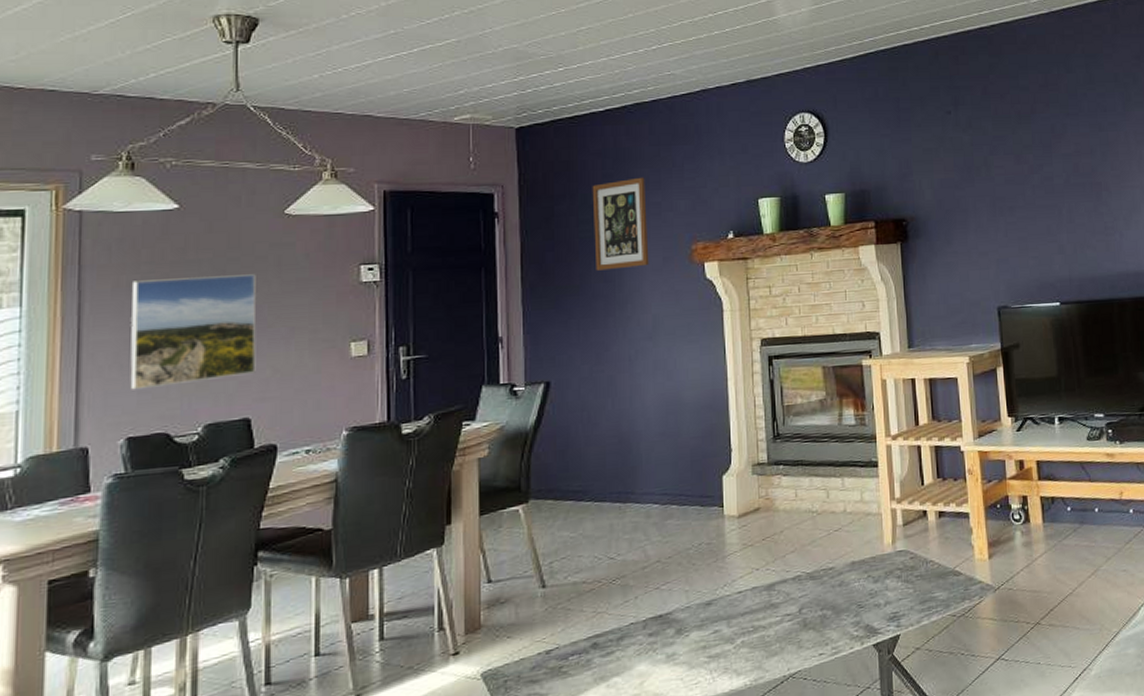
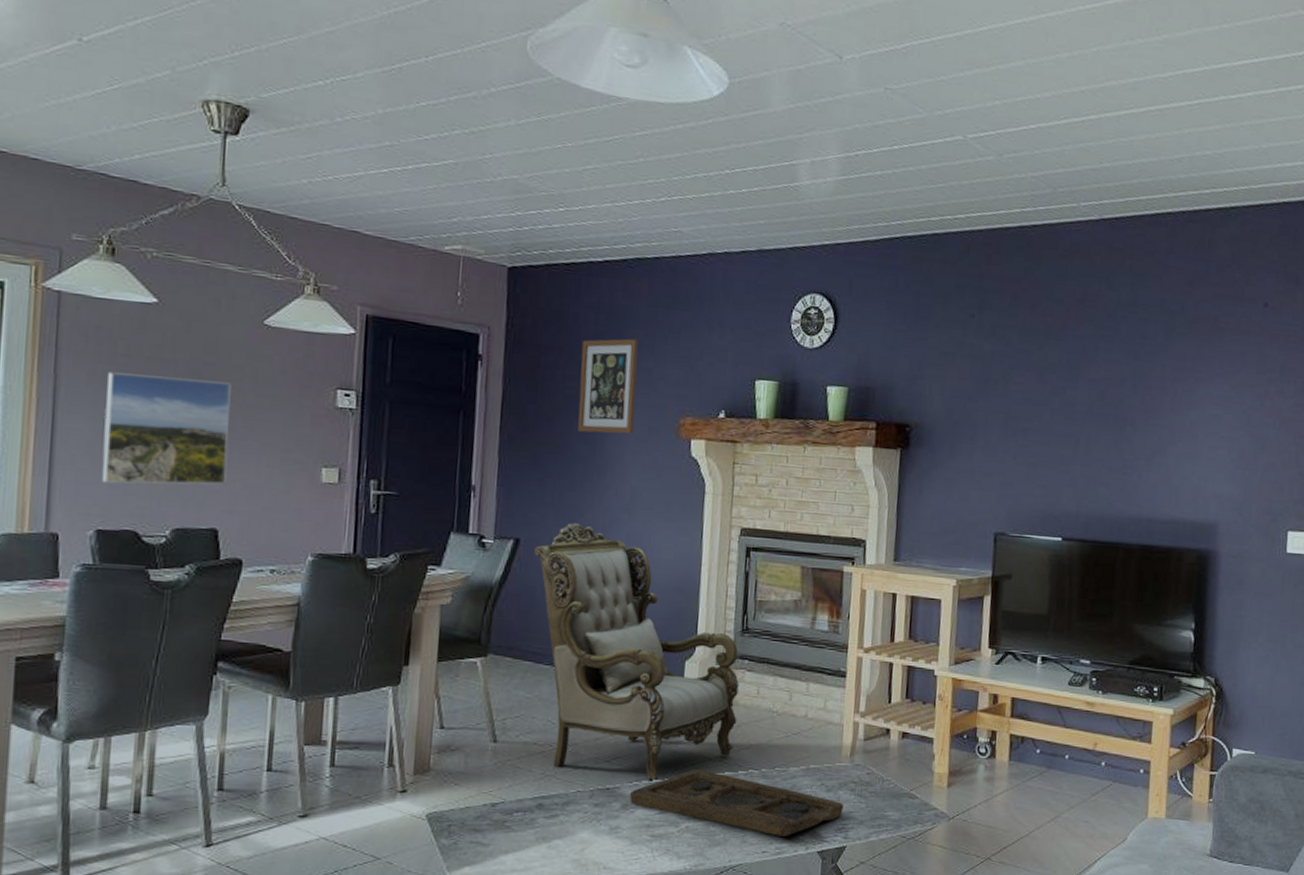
armchair: none [565,358,779,604] -> present [534,522,739,784]
decorative tray: none [683,581,892,636] -> present [630,770,844,836]

